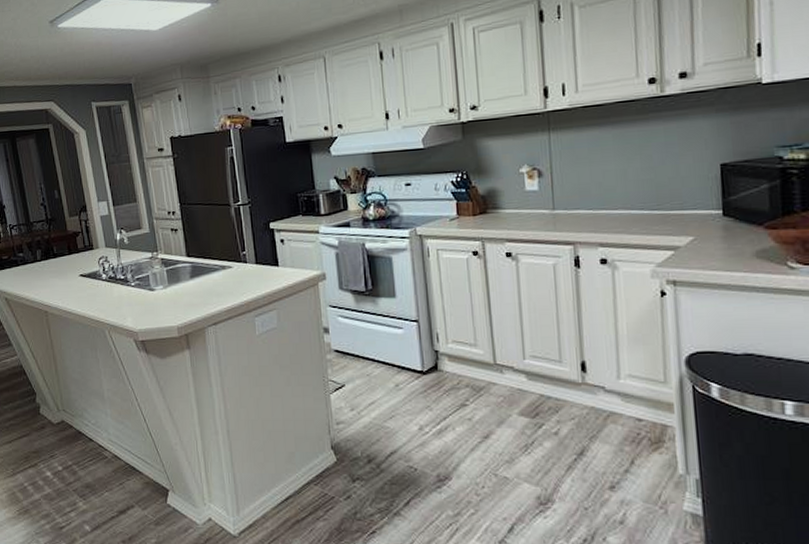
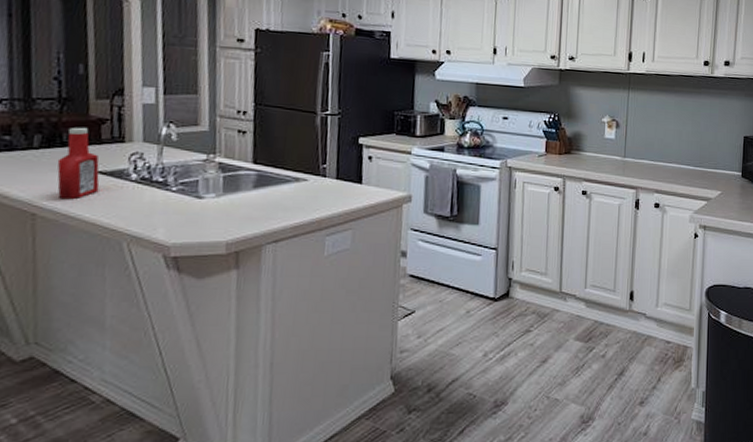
ketchup bottle: none [53,240,83,299] -> present [57,127,100,200]

